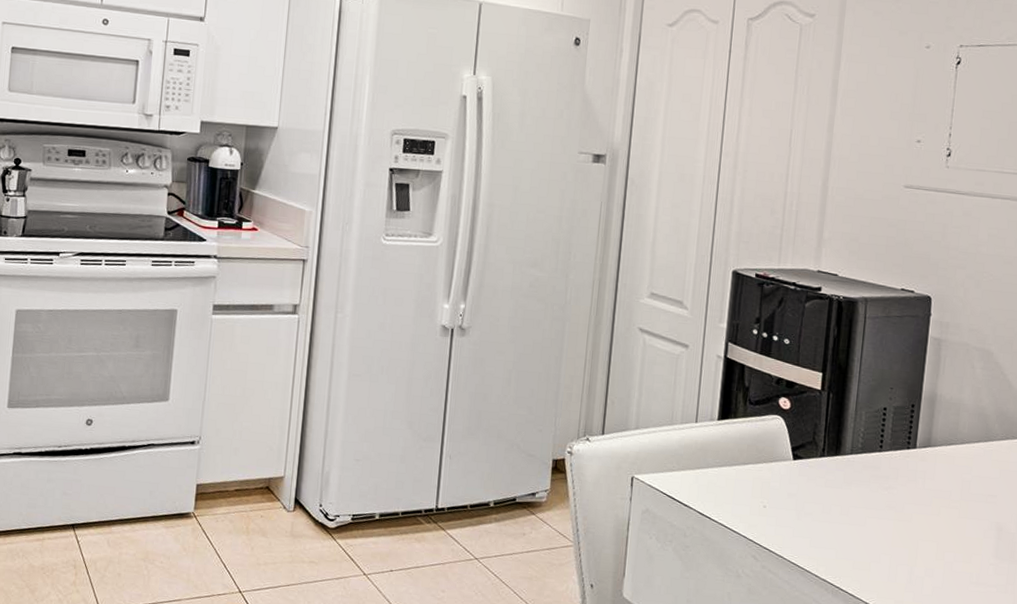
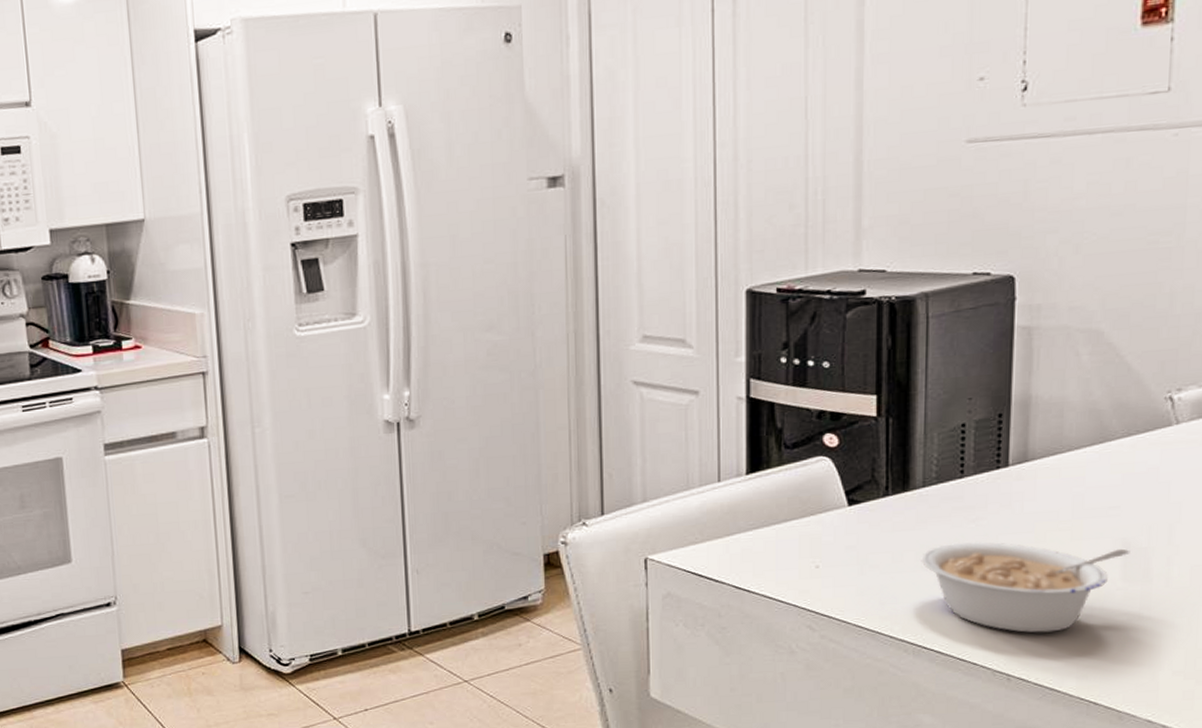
legume: none [844,504,1002,593] -> present [921,542,1130,633]

